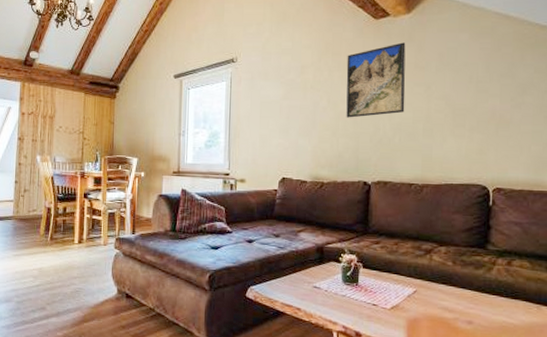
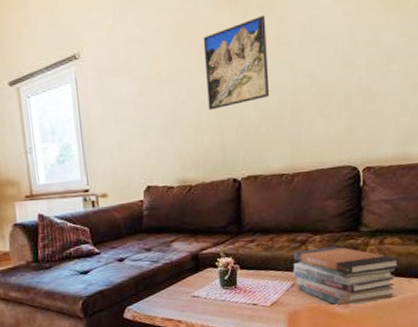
book stack: none [416,259,531,325] -> present [293,246,402,308]

